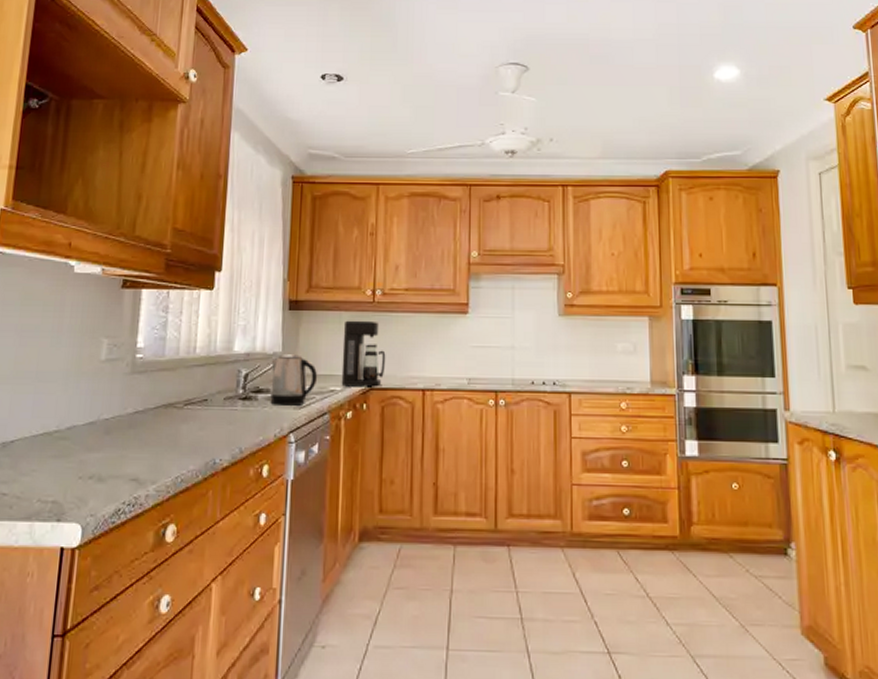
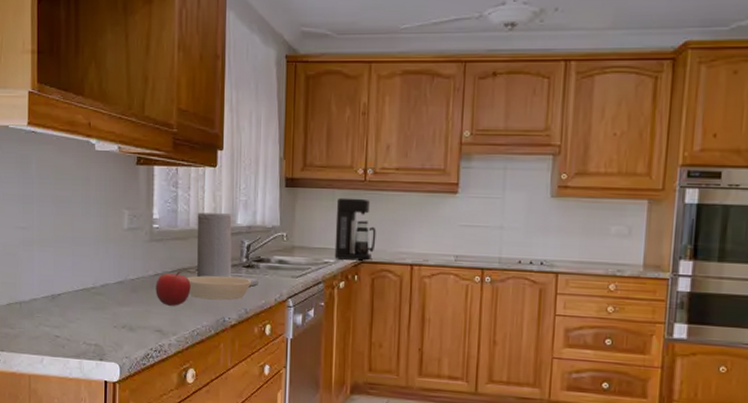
fruit: none [134,407,177,450] -> present [156,272,191,307]
bowl: none [172,410,249,439] -> present [186,275,252,301]
paper towel: none [185,339,256,421] -> present [196,212,259,287]
kettle: present [270,354,318,407] -> none [270,228,313,276]

